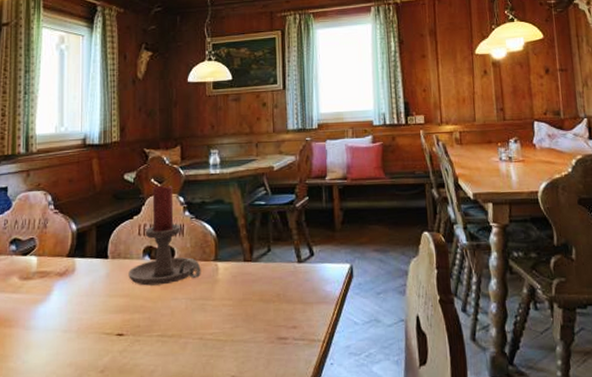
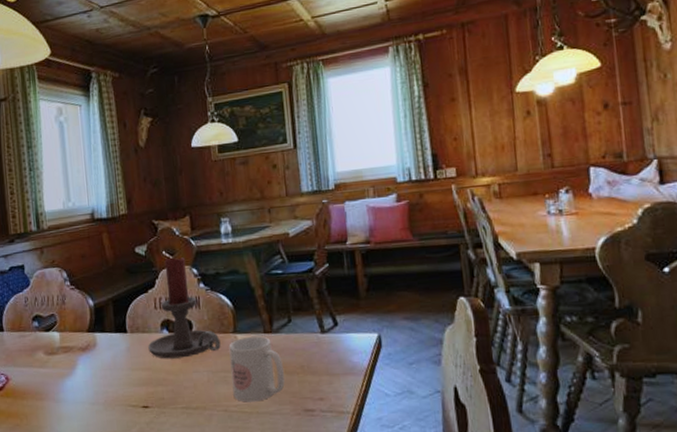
mug: none [209,265,261,330] -> present [229,336,285,402]

